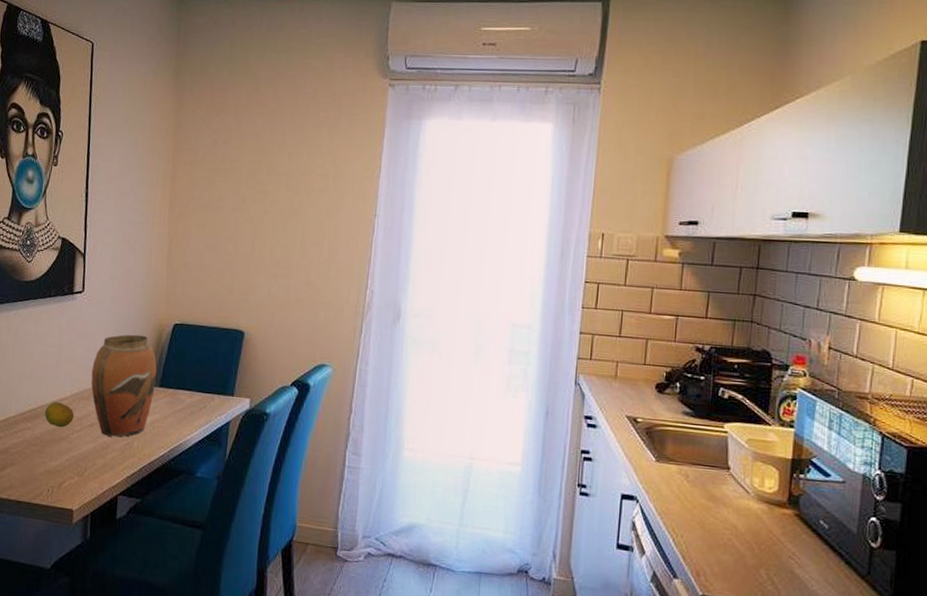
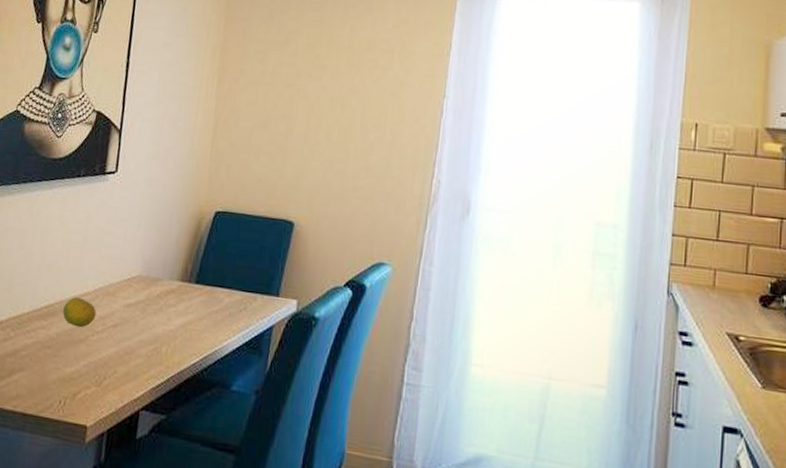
vase: present [91,334,157,437] -> none [117,222,194,341]

